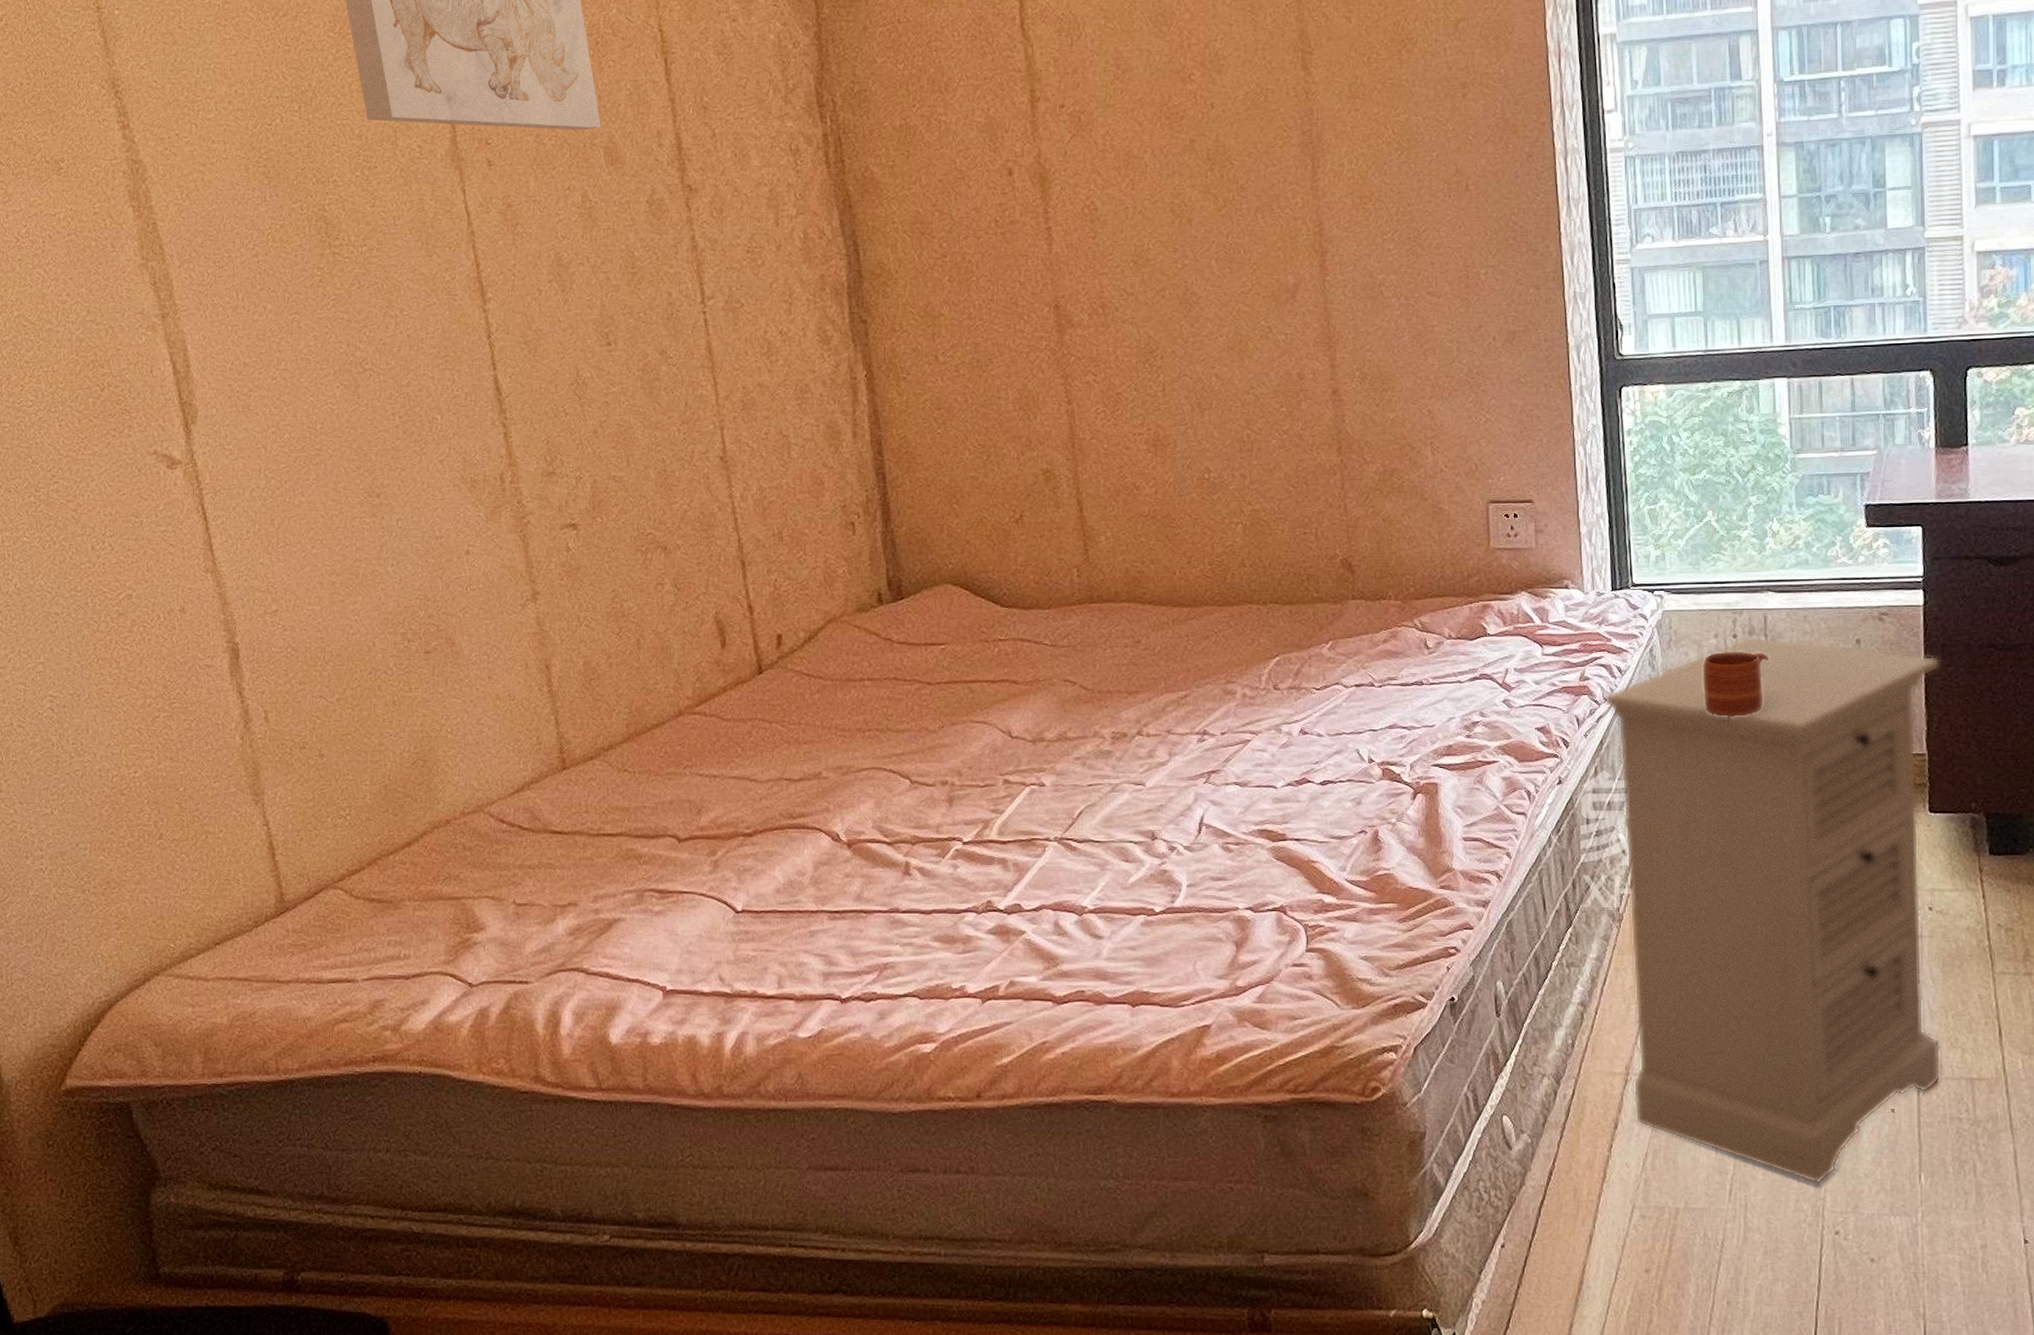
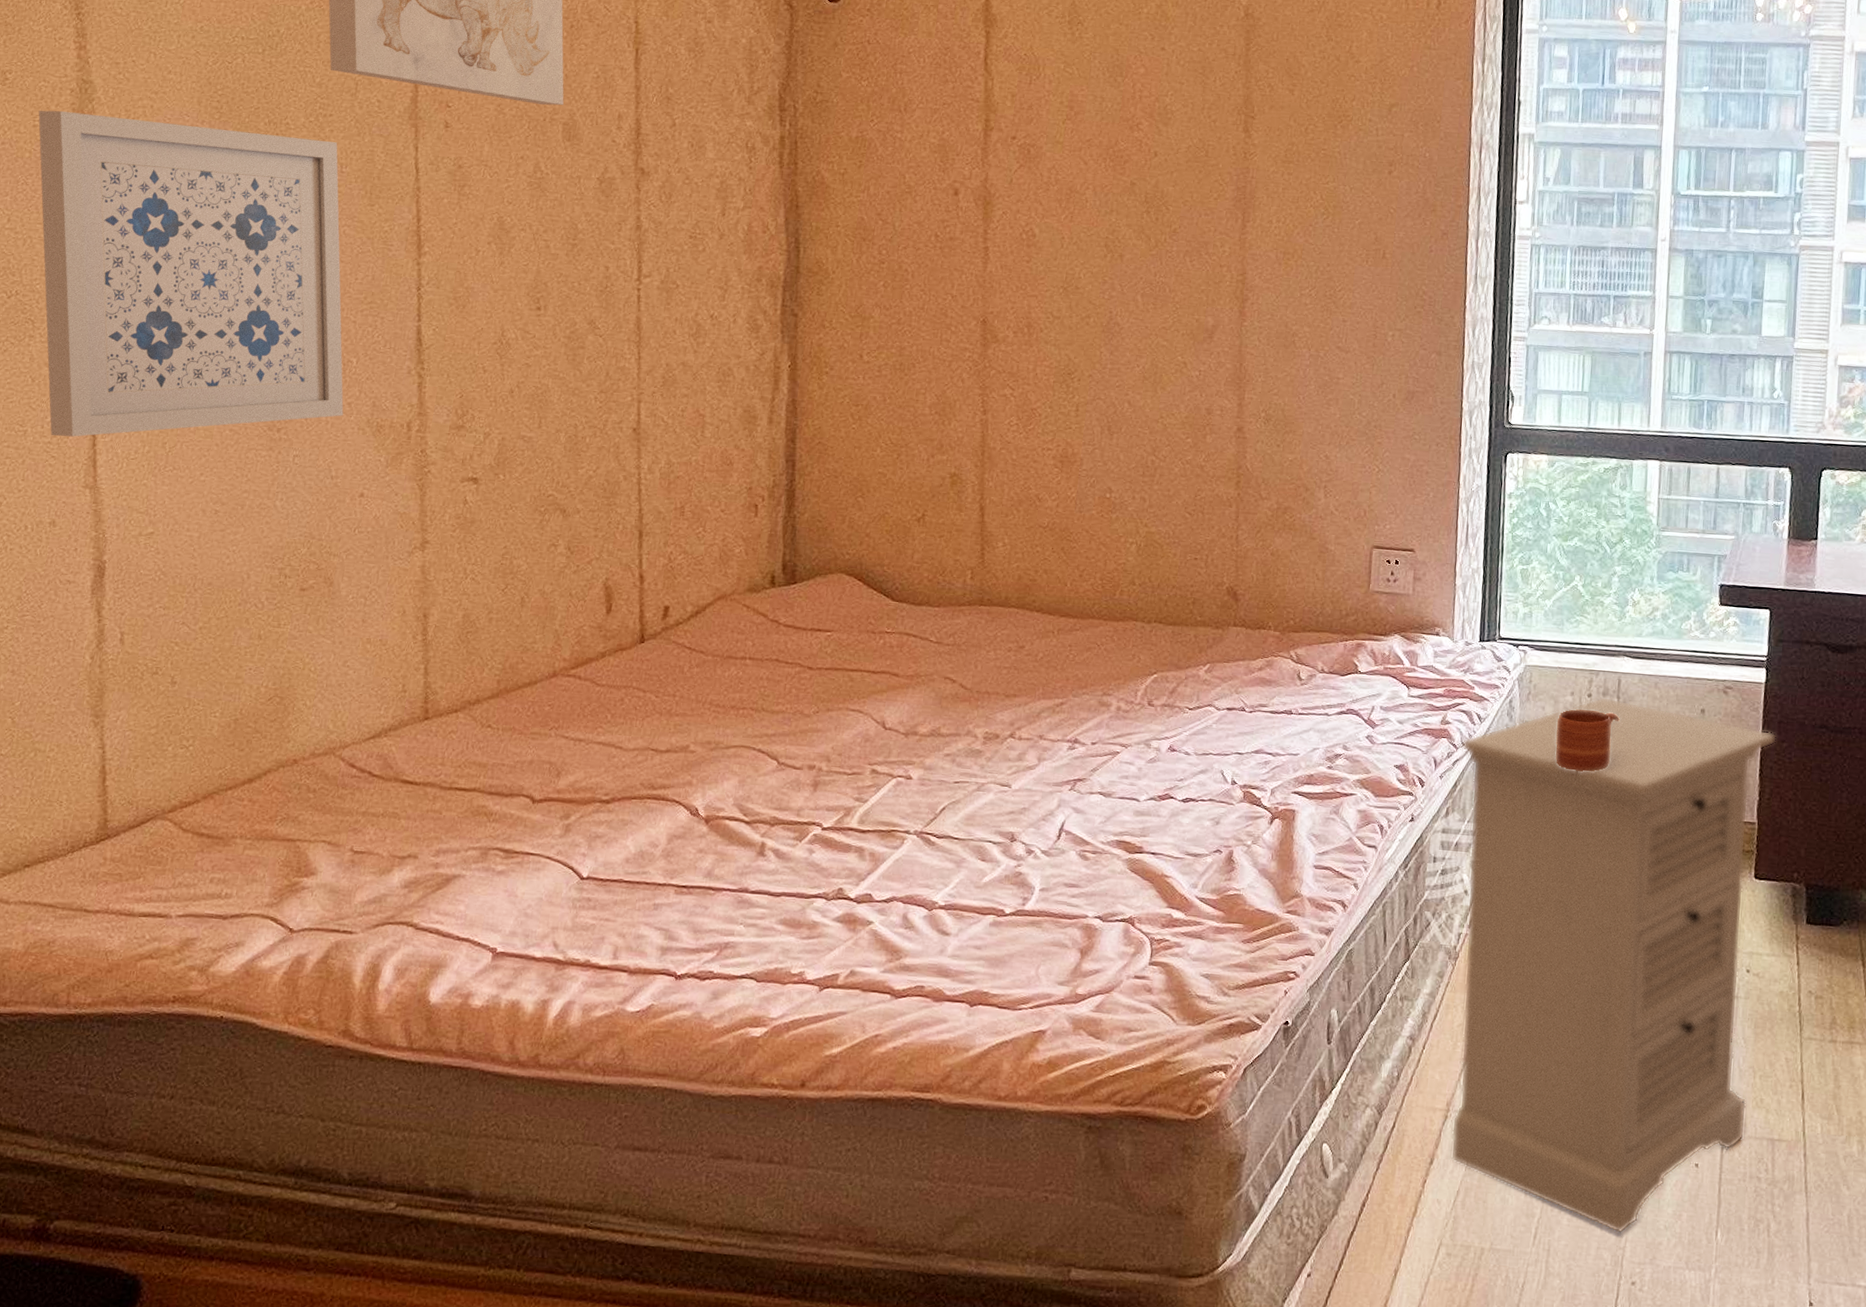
wall art: none [96,194,437,524] -> present [38,110,344,437]

